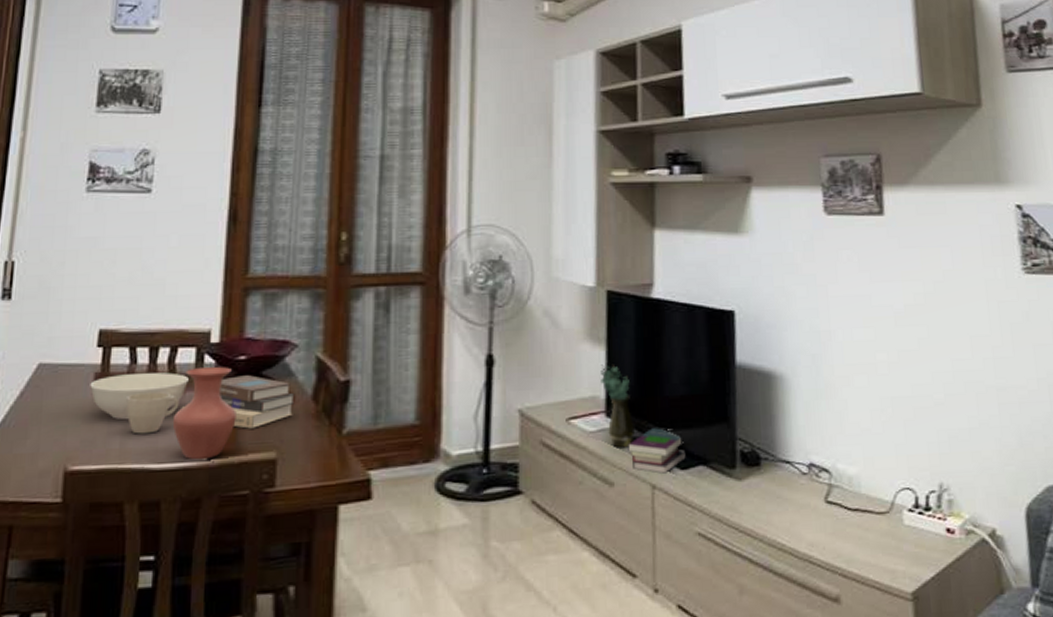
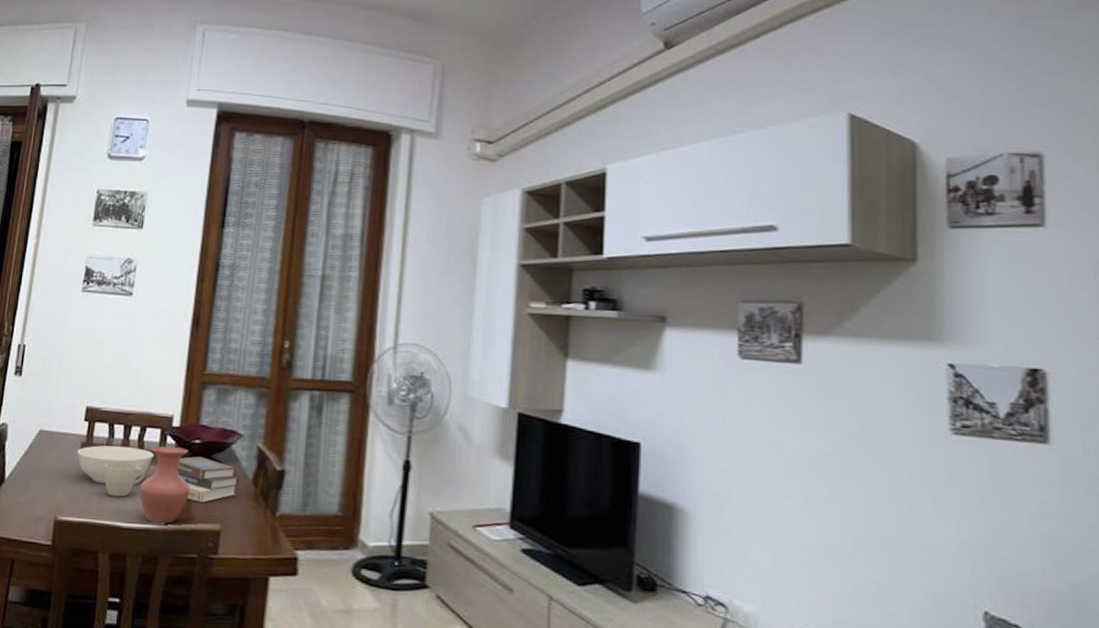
vase: present [600,364,636,448] -> none [507,480,537,559]
books: present [628,428,686,474] -> none [528,544,583,587]

